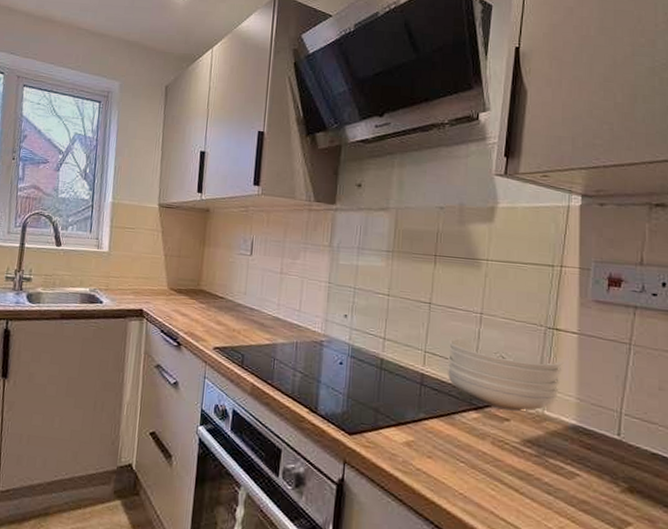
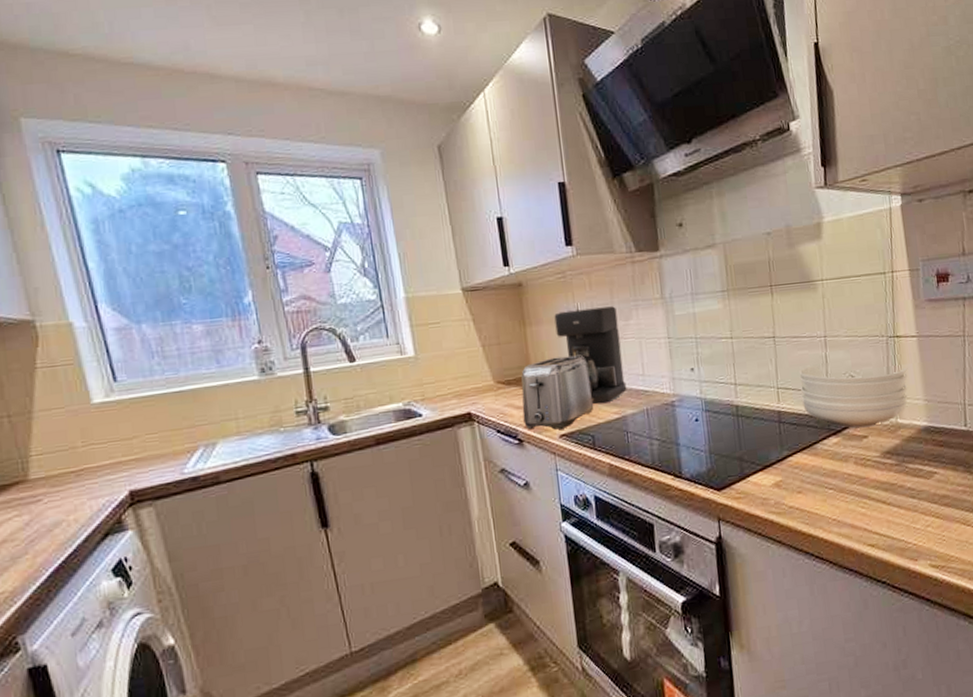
toaster: none [185,277,251,343] -> present [521,355,594,430]
coffee maker: none [229,240,287,329] -> present [554,306,627,404]

